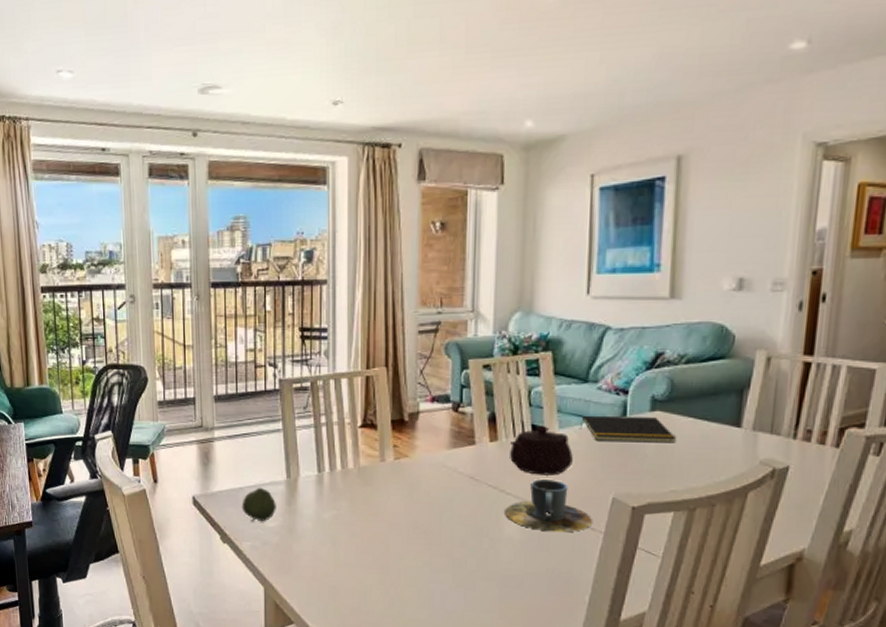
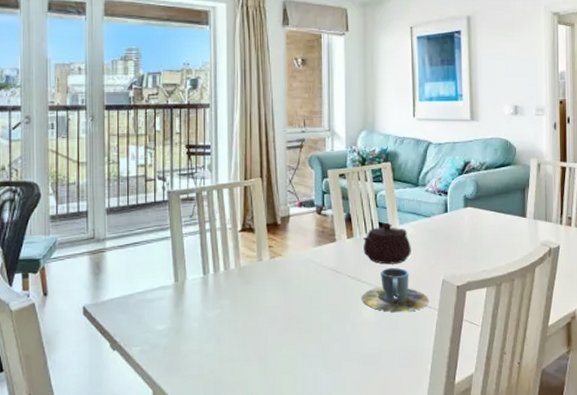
fruit: present [241,487,276,522] -> none [131,292,165,327]
notepad: present [581,415,677,443] -> none [415,212,484,233]

